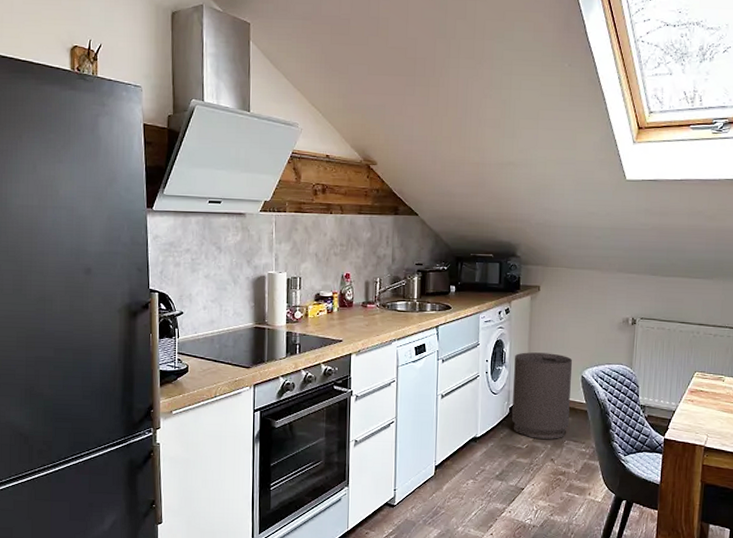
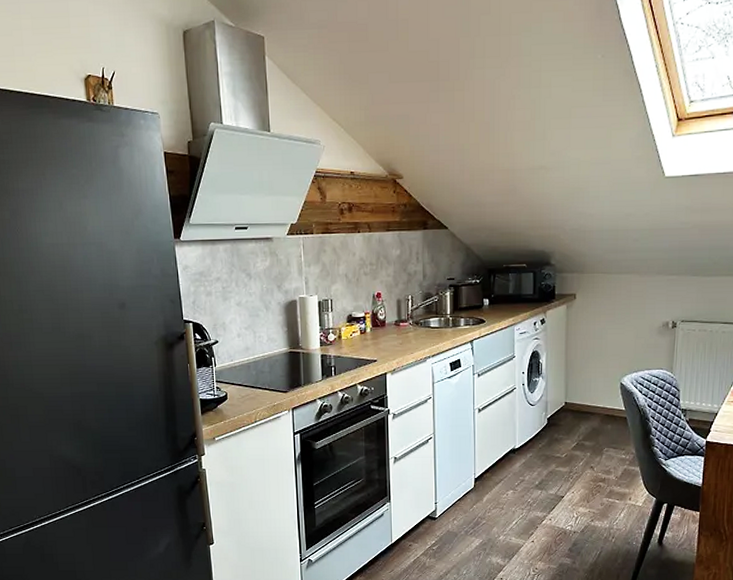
trash can: present [512,352,573,439] -> none [550,361,611,447]

